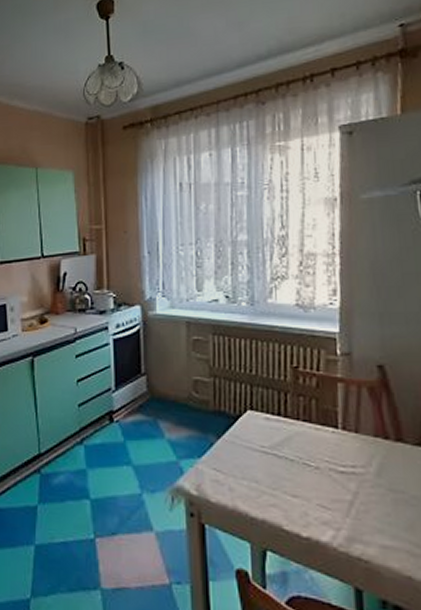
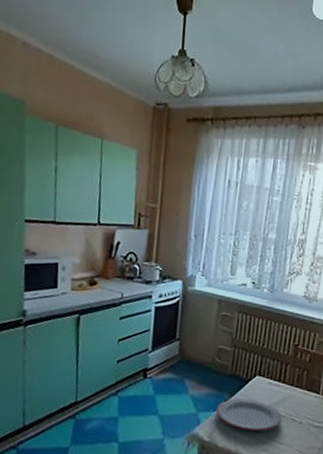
plate: none [201,440,291,481] -> present [215,398,283,431]

